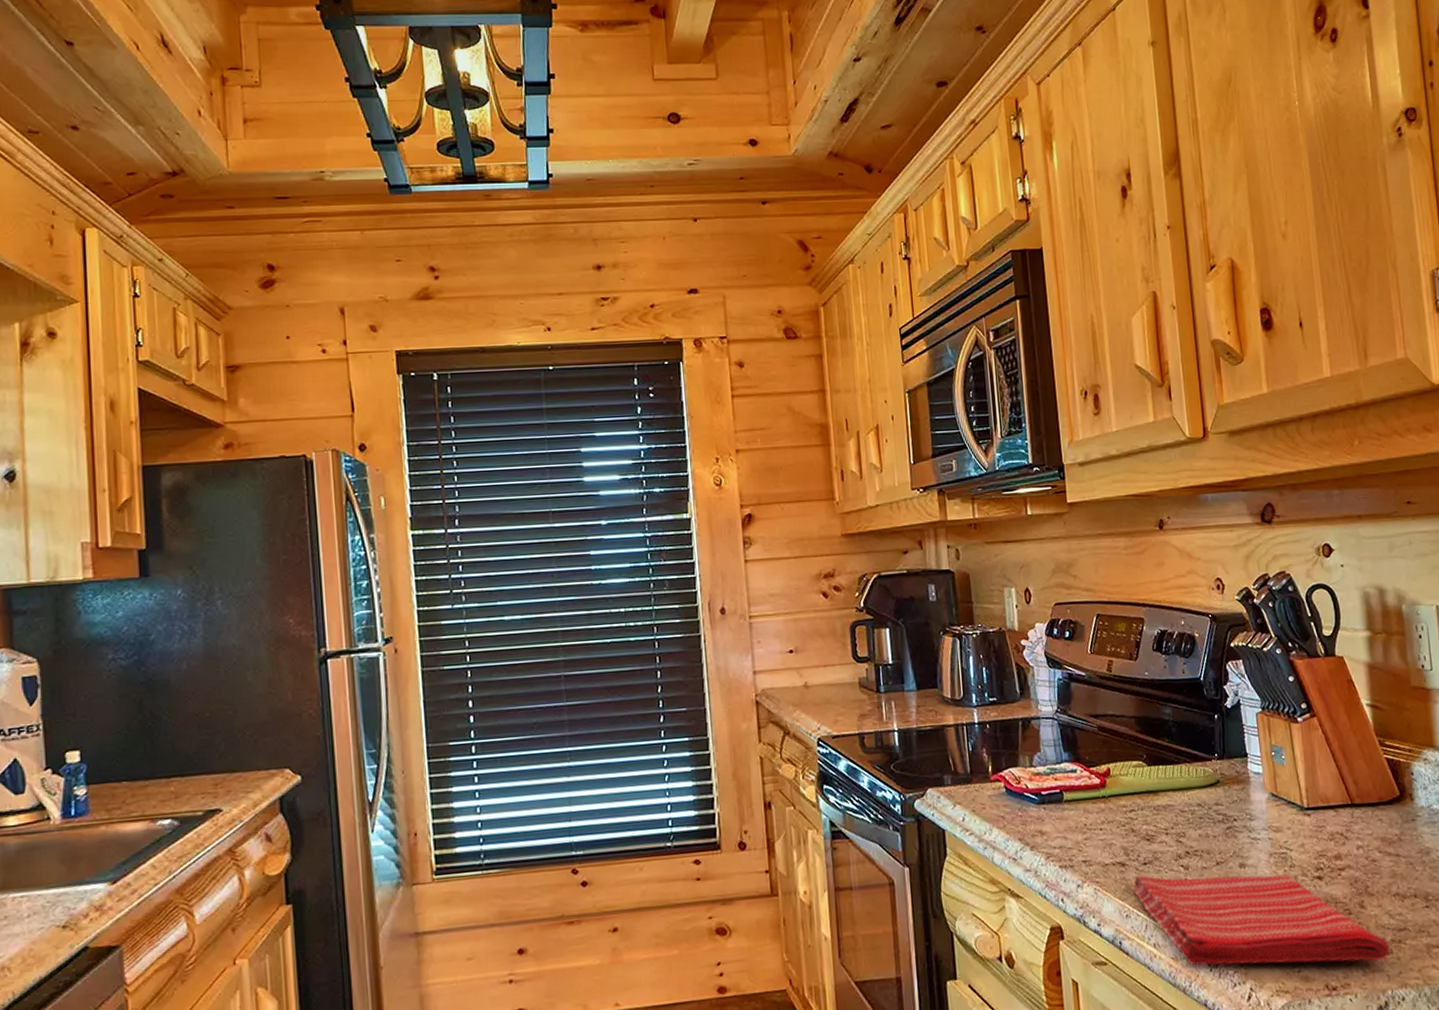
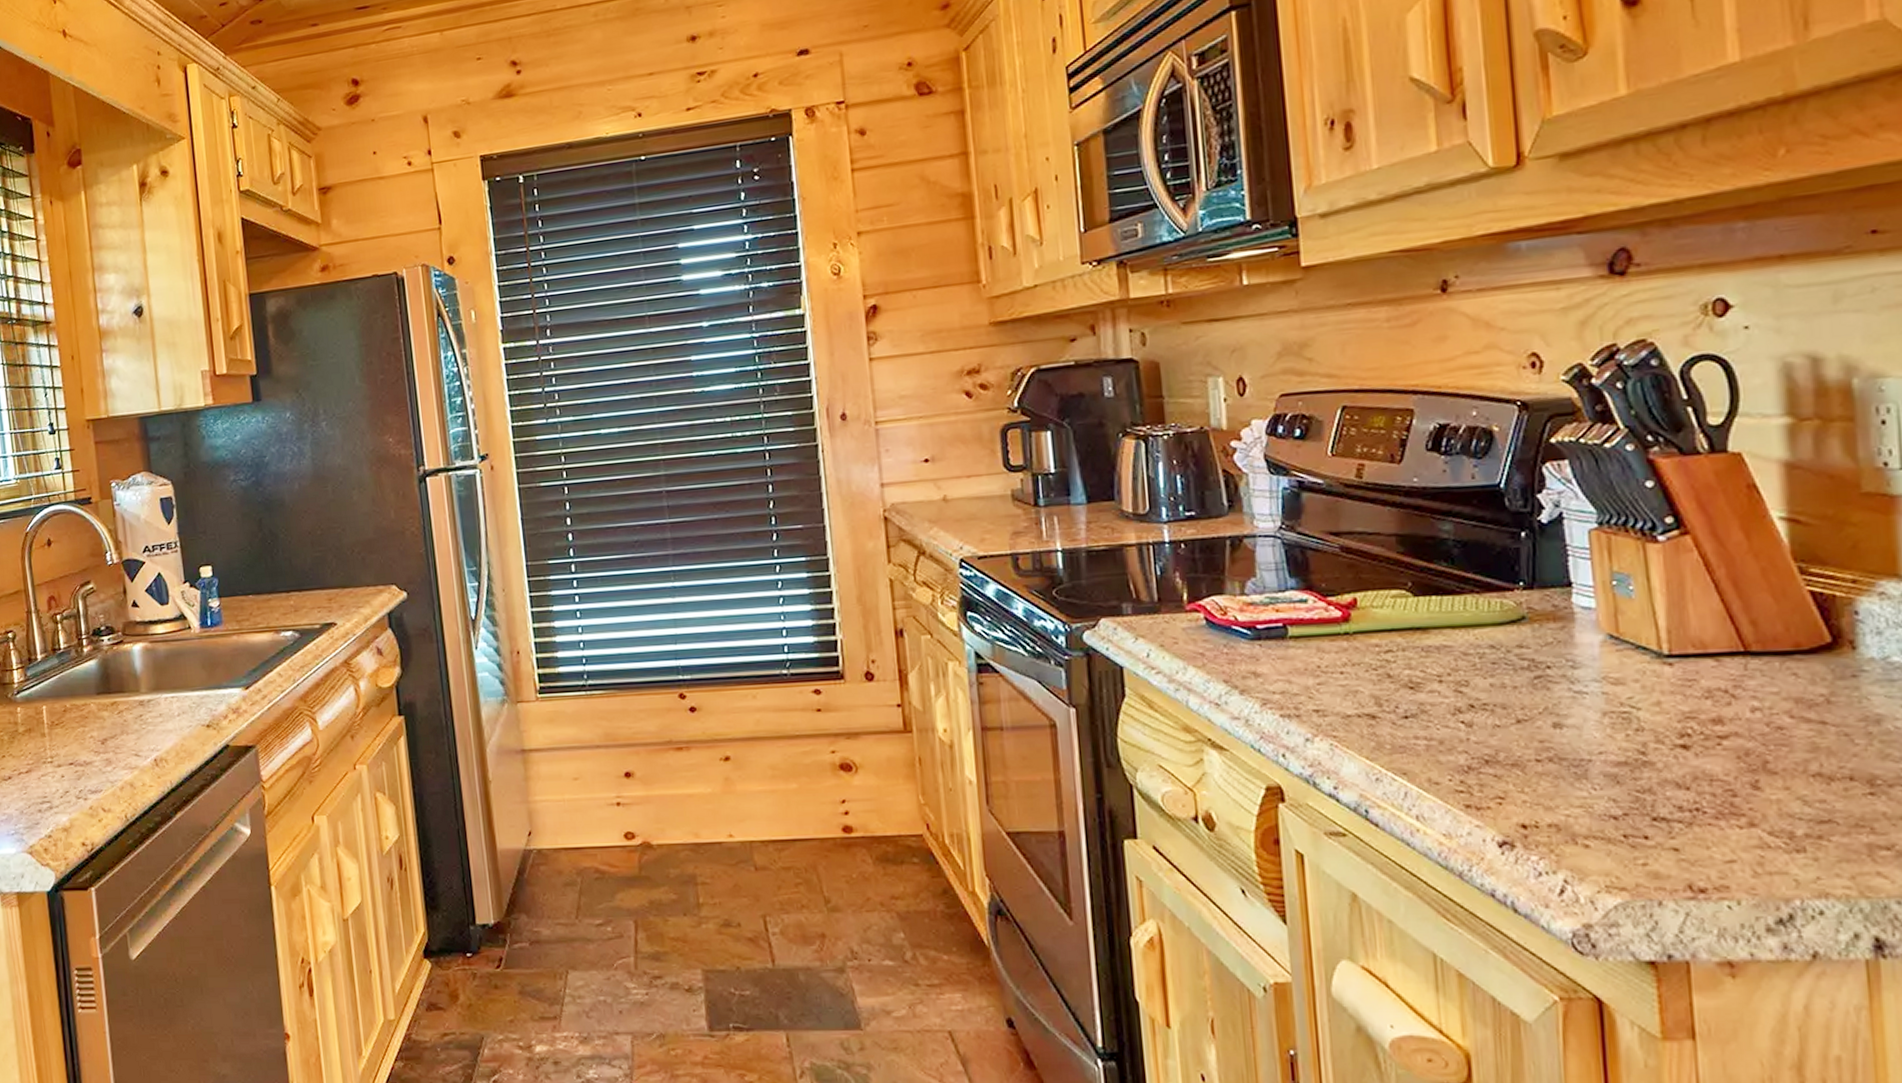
dish towel: present [1132,875,1390,966] -> none [1386,730,1802,860]

